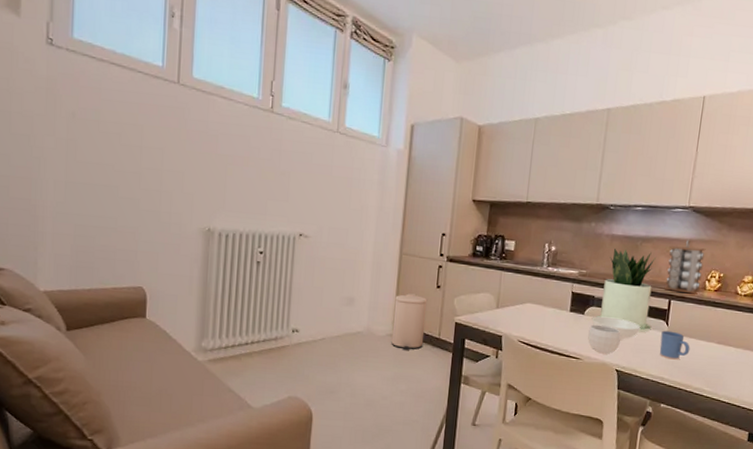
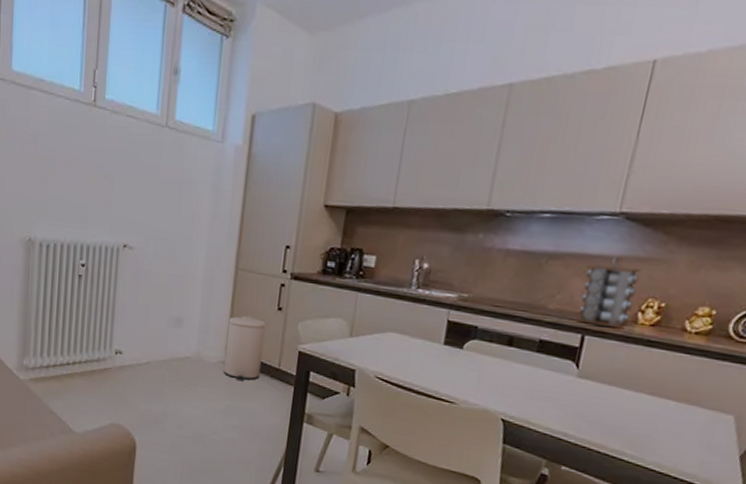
cup: present [588,324,622,354] -> none [466,361,512,400]
bowl: present [591,316,641,341] -> none [472,351,540,384]
planter: present [595,249,656,333] -> none [477,267,566,376]
mug: present [659,330,690,360] -> none [563,373,609,413]

